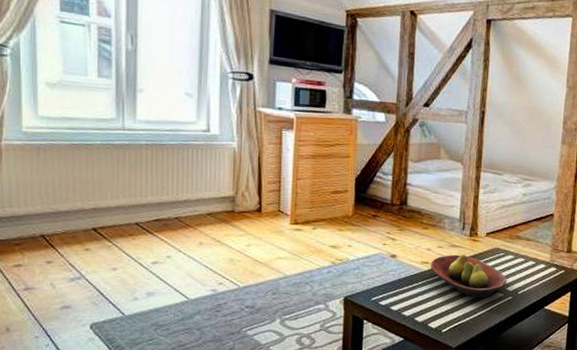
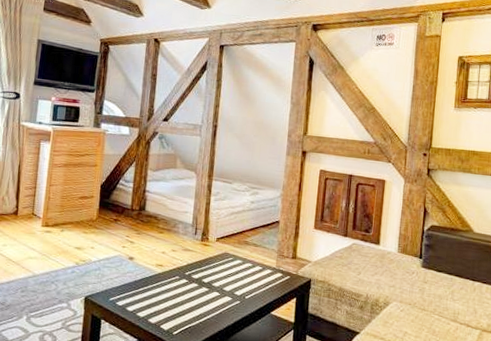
fruit bowl: present [430,254,507,298] -> none [164,258,235,302]

